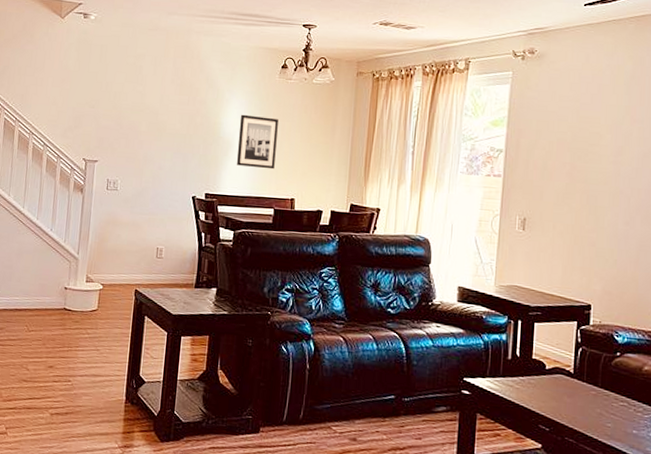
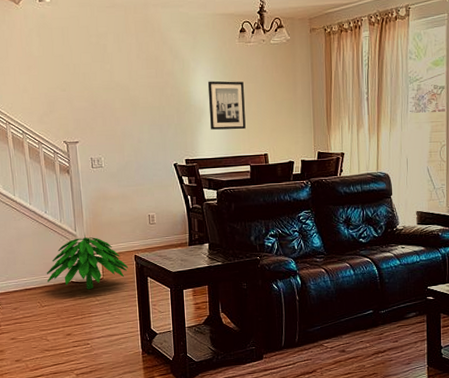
indoor plant: none [39,258,127,320] -> present [46,233,129,289]

